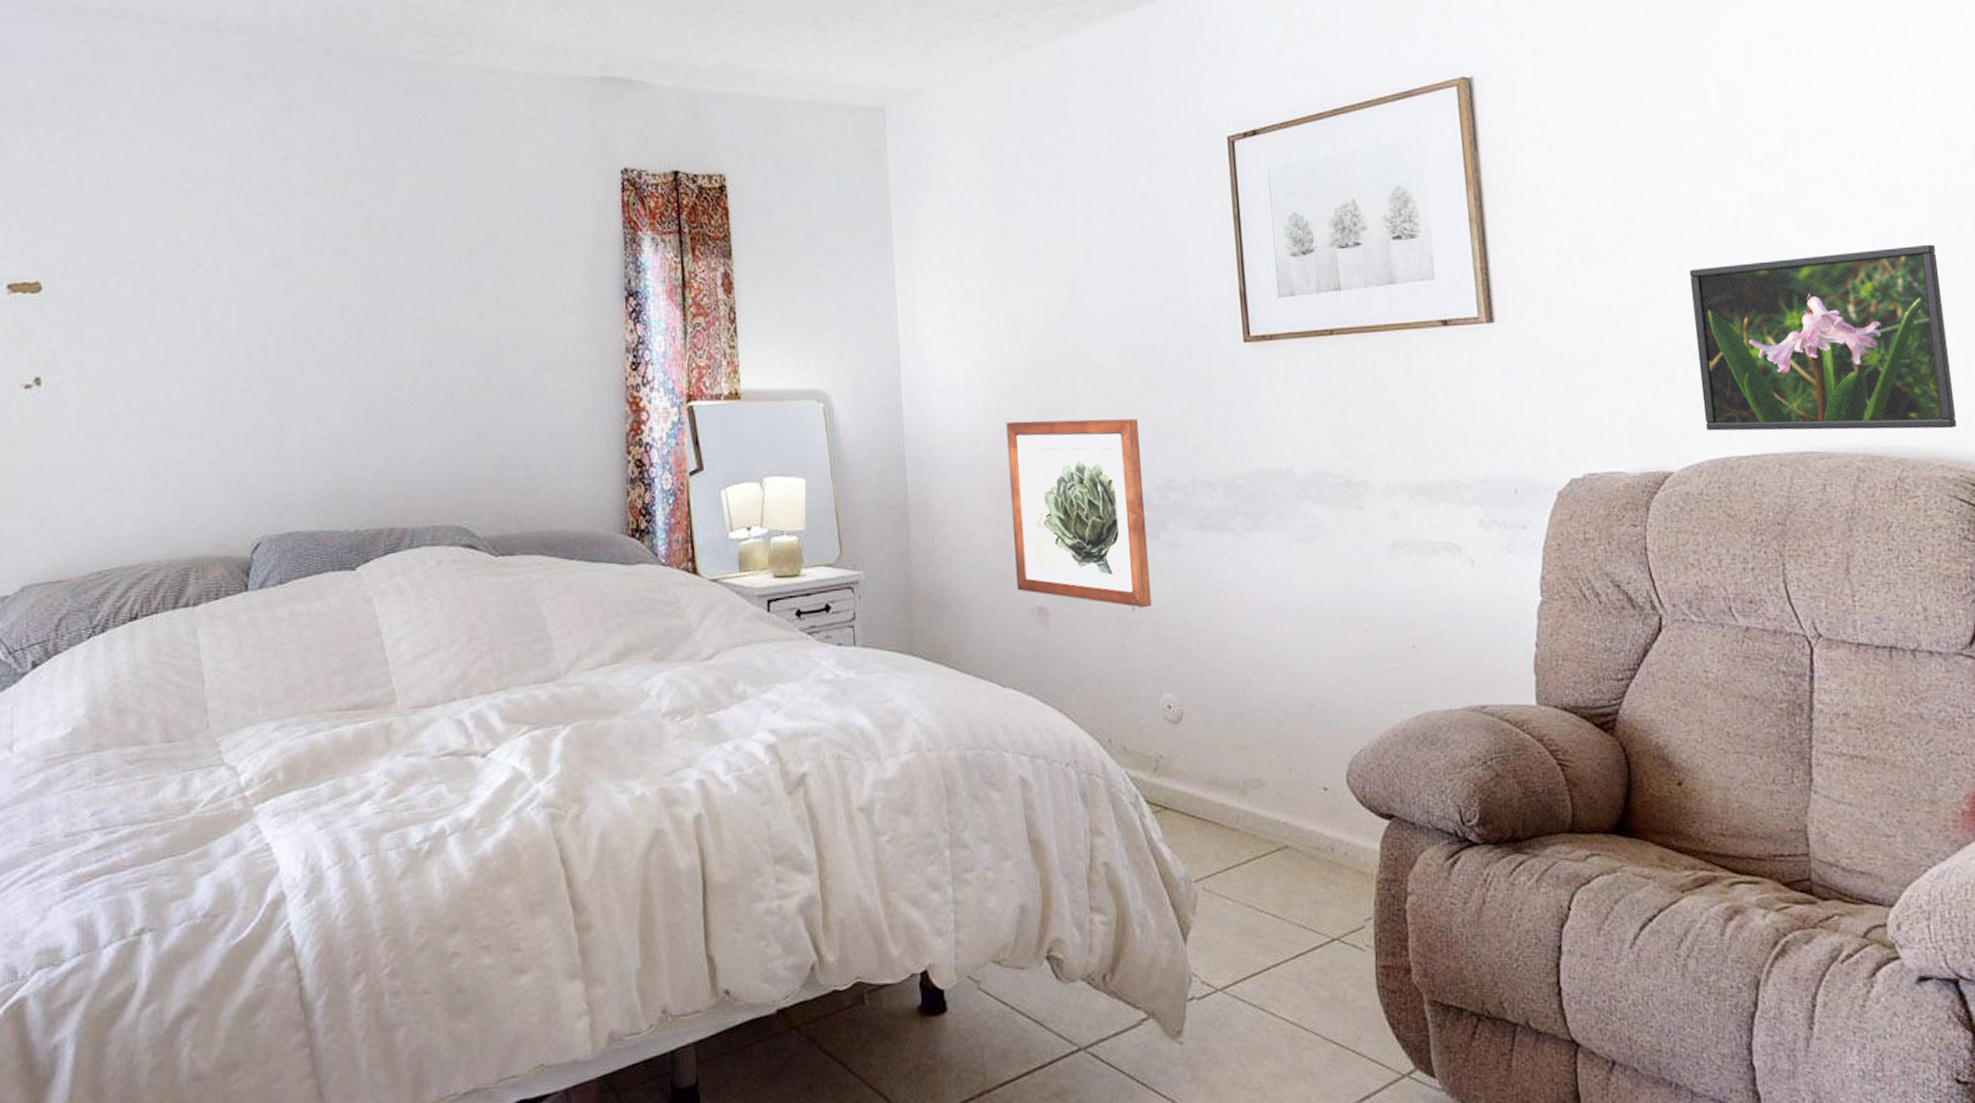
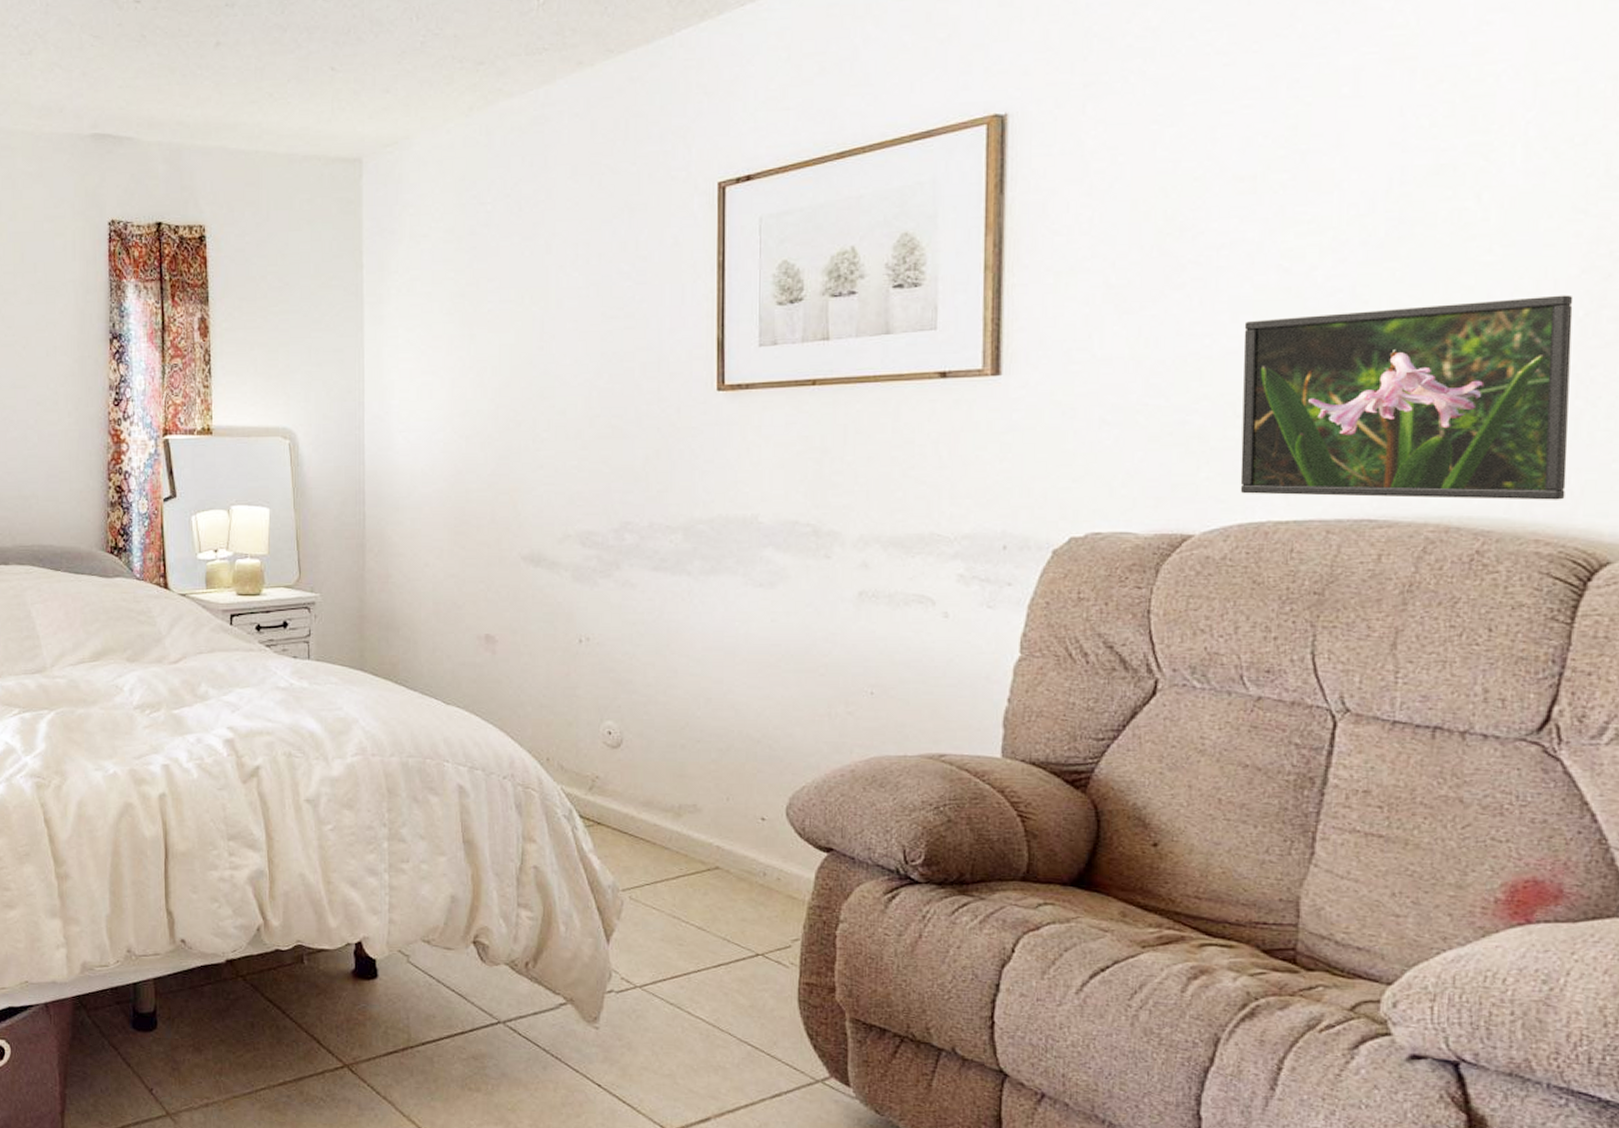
wall art: present [1006,418,1151,609] -> none [465,462,600,641]

